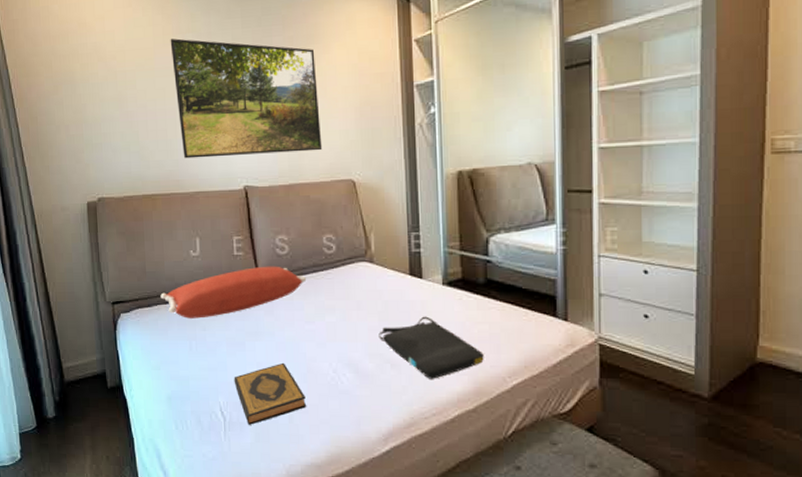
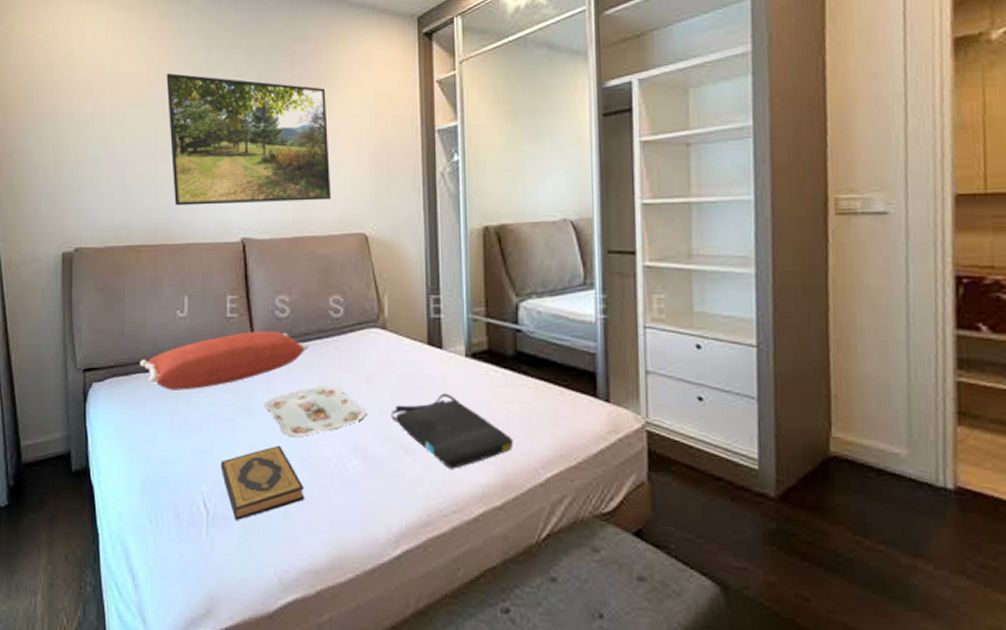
serving tray: none [270,312,357,355] -> present [265,386,366,436]

